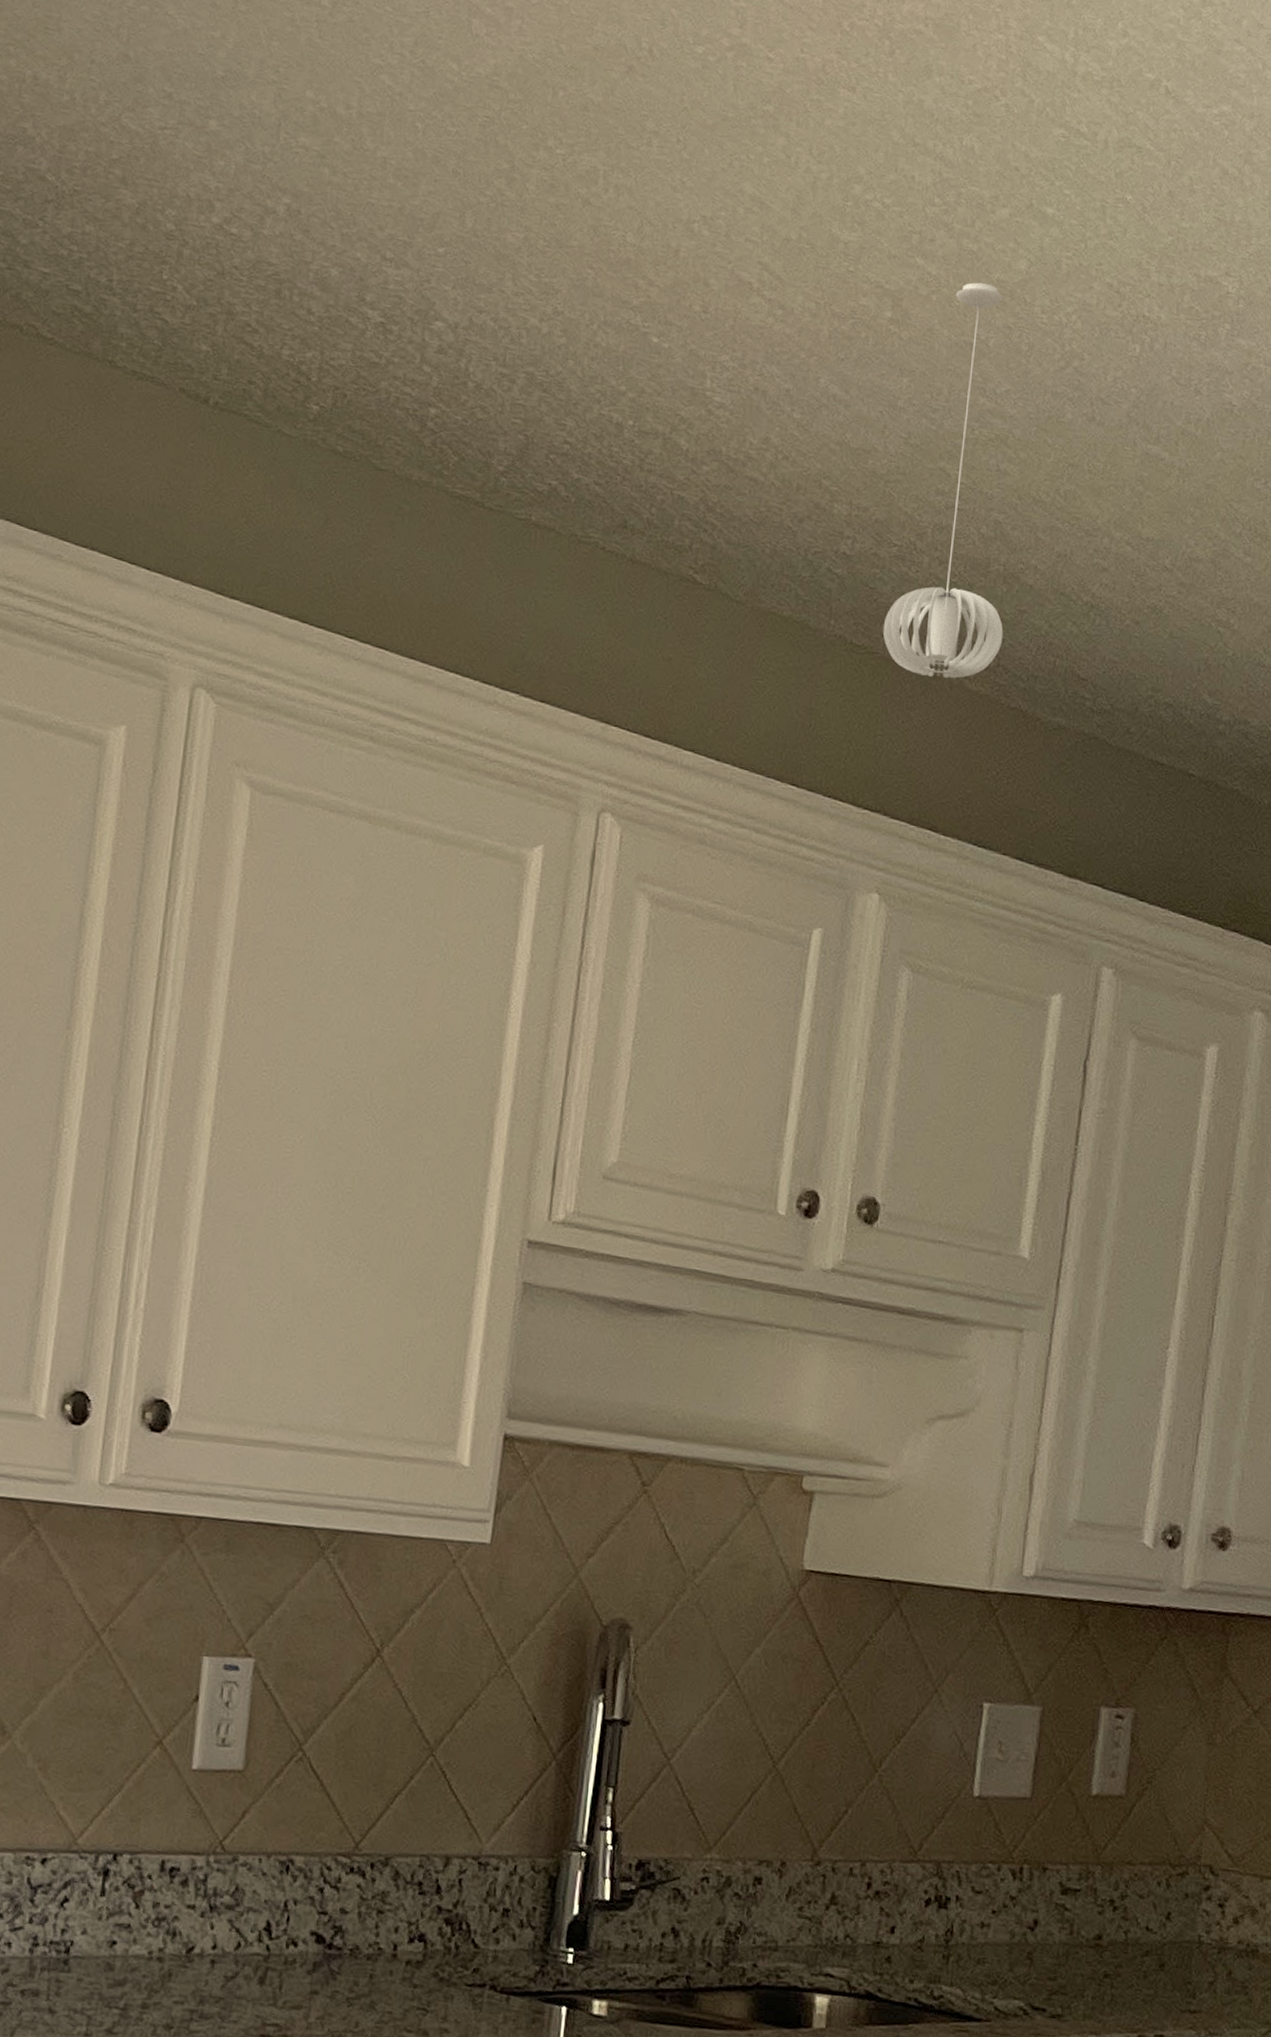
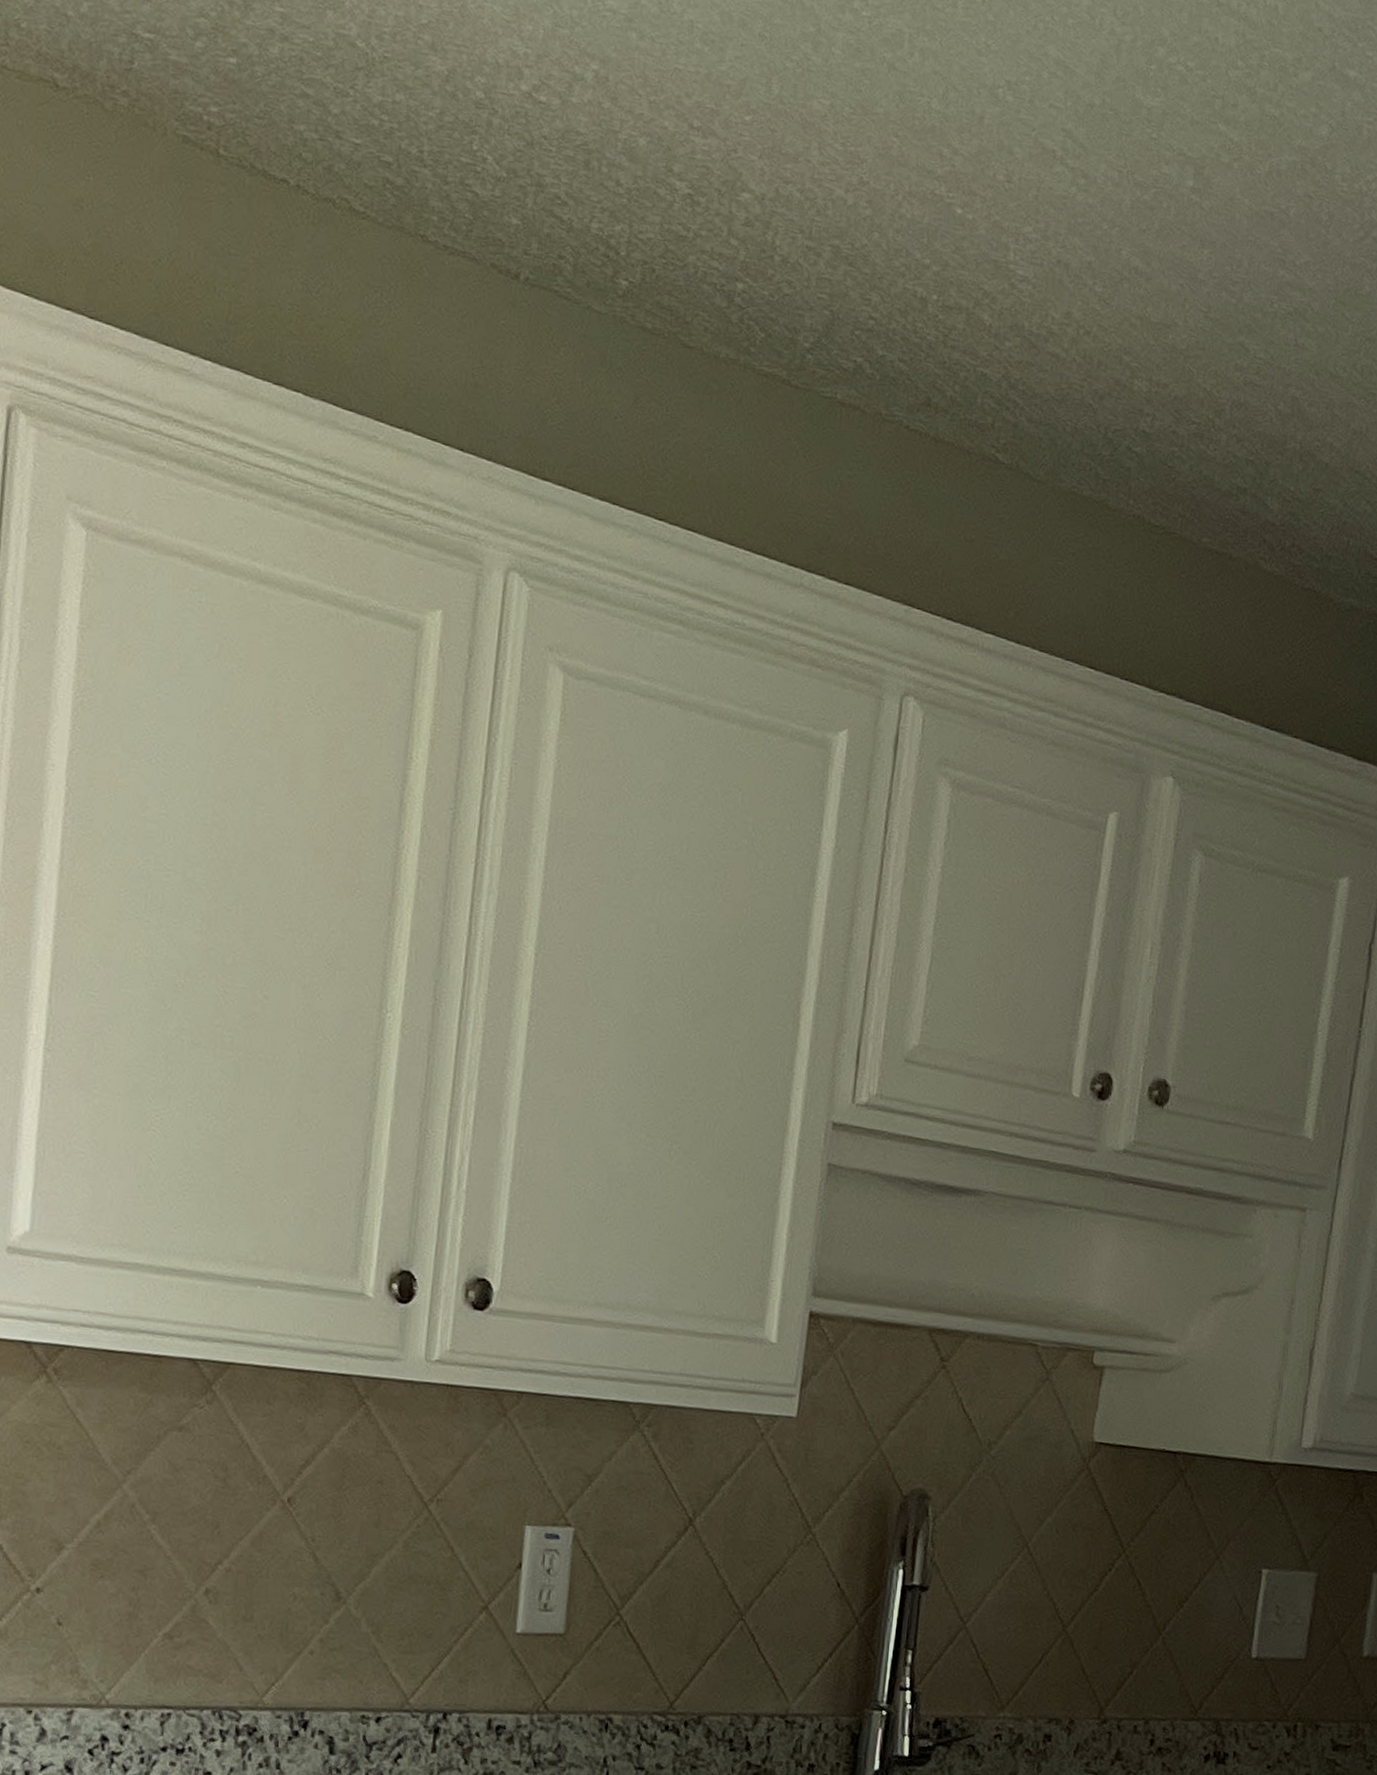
pendant light: present [883,282,1003,679] -> none [1180,149,1304,559]

